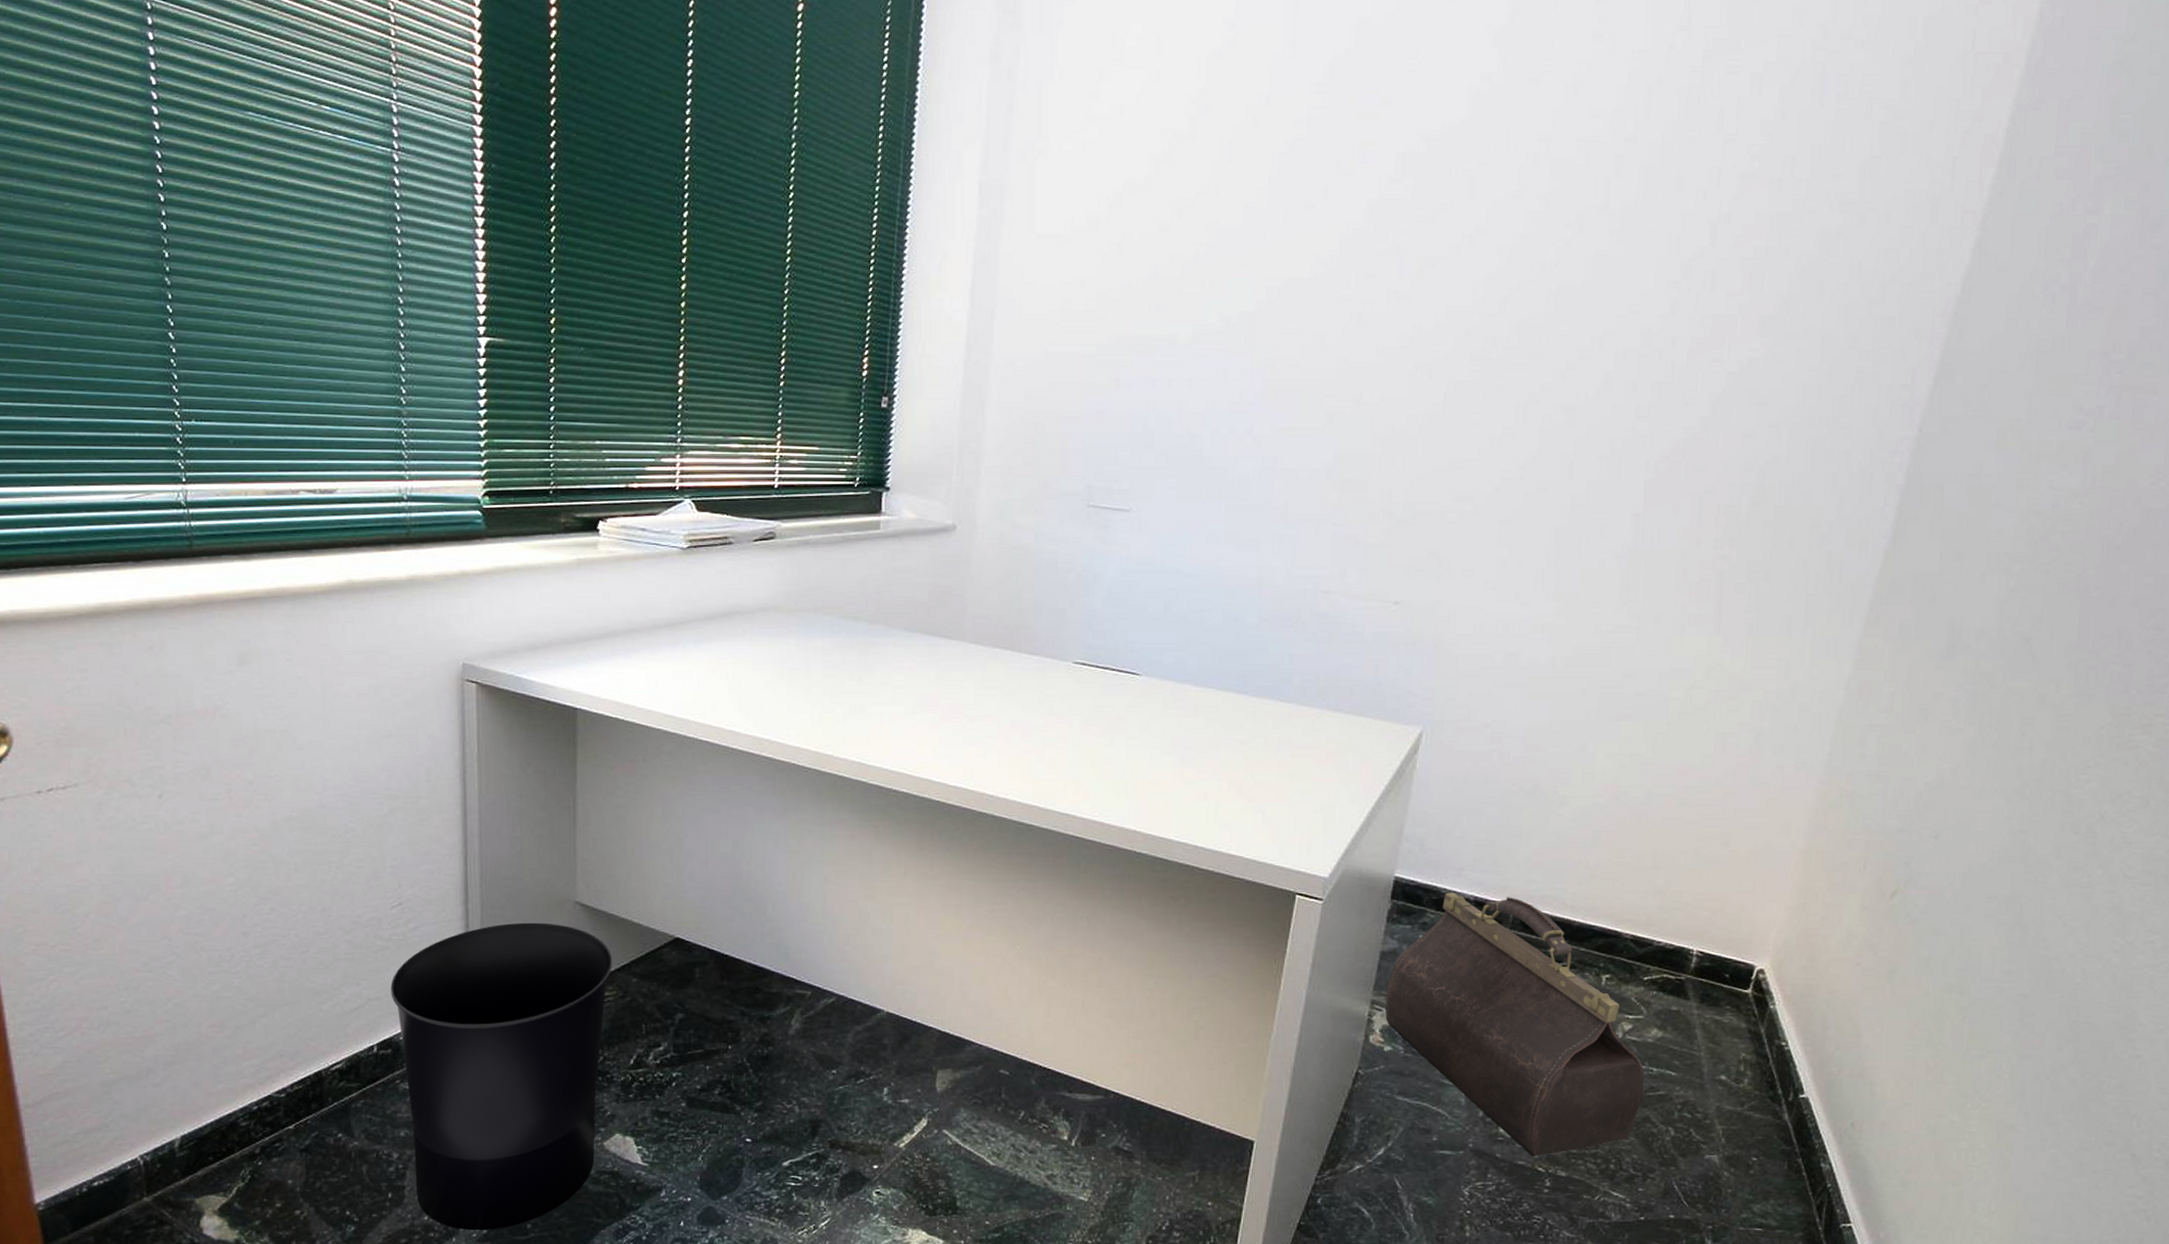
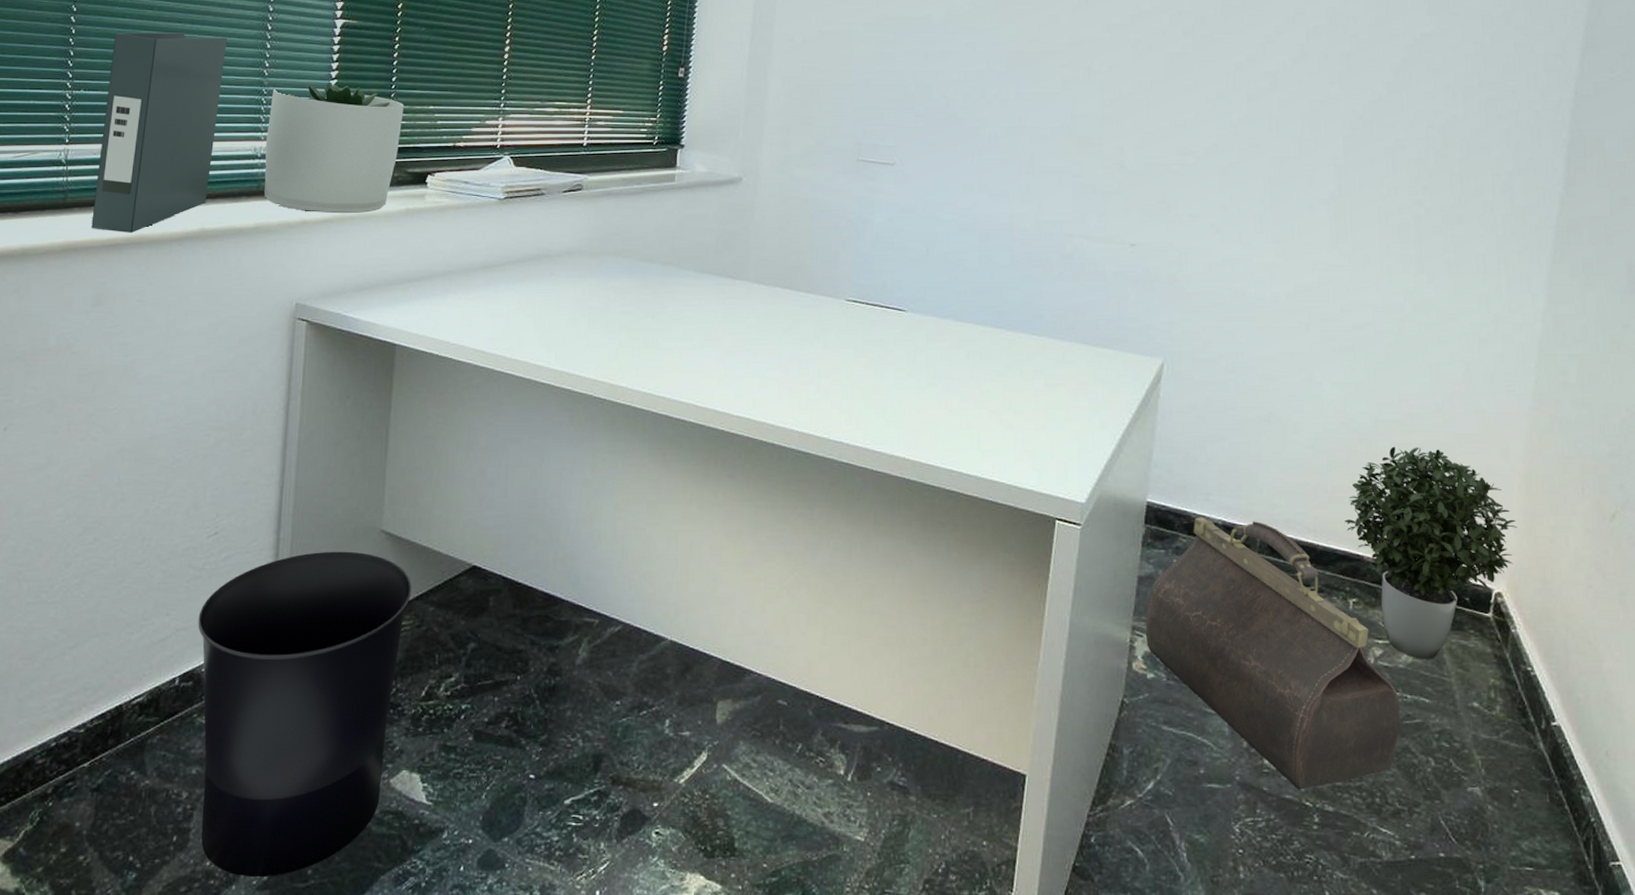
binder: none [222,352,354,585] -> present [91,32,227,233]
planter: none [411,413,566,565] -> present [263,83,404,214]
potted plant: none [1605,821,1789,1034] -> present [1345,446,1517,659]

